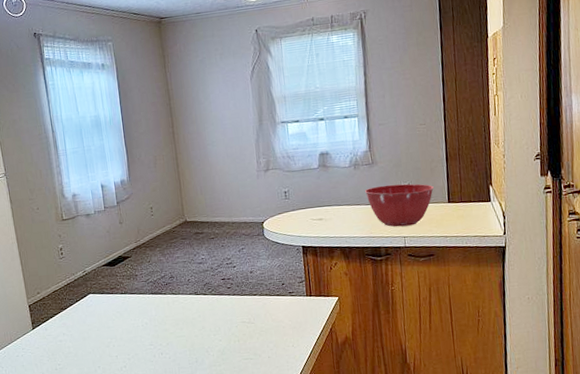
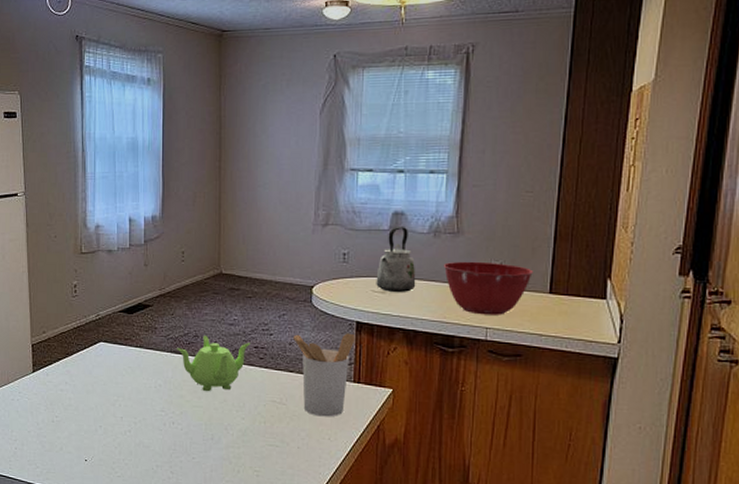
teapot: none [157,275,218,323] -> present [177,335,251,392]
utensil holder: none [253,256,303,329] -> present [293,333,355,417]
kettle: none [313,164,346,218] -> present [376,227,416,292]

